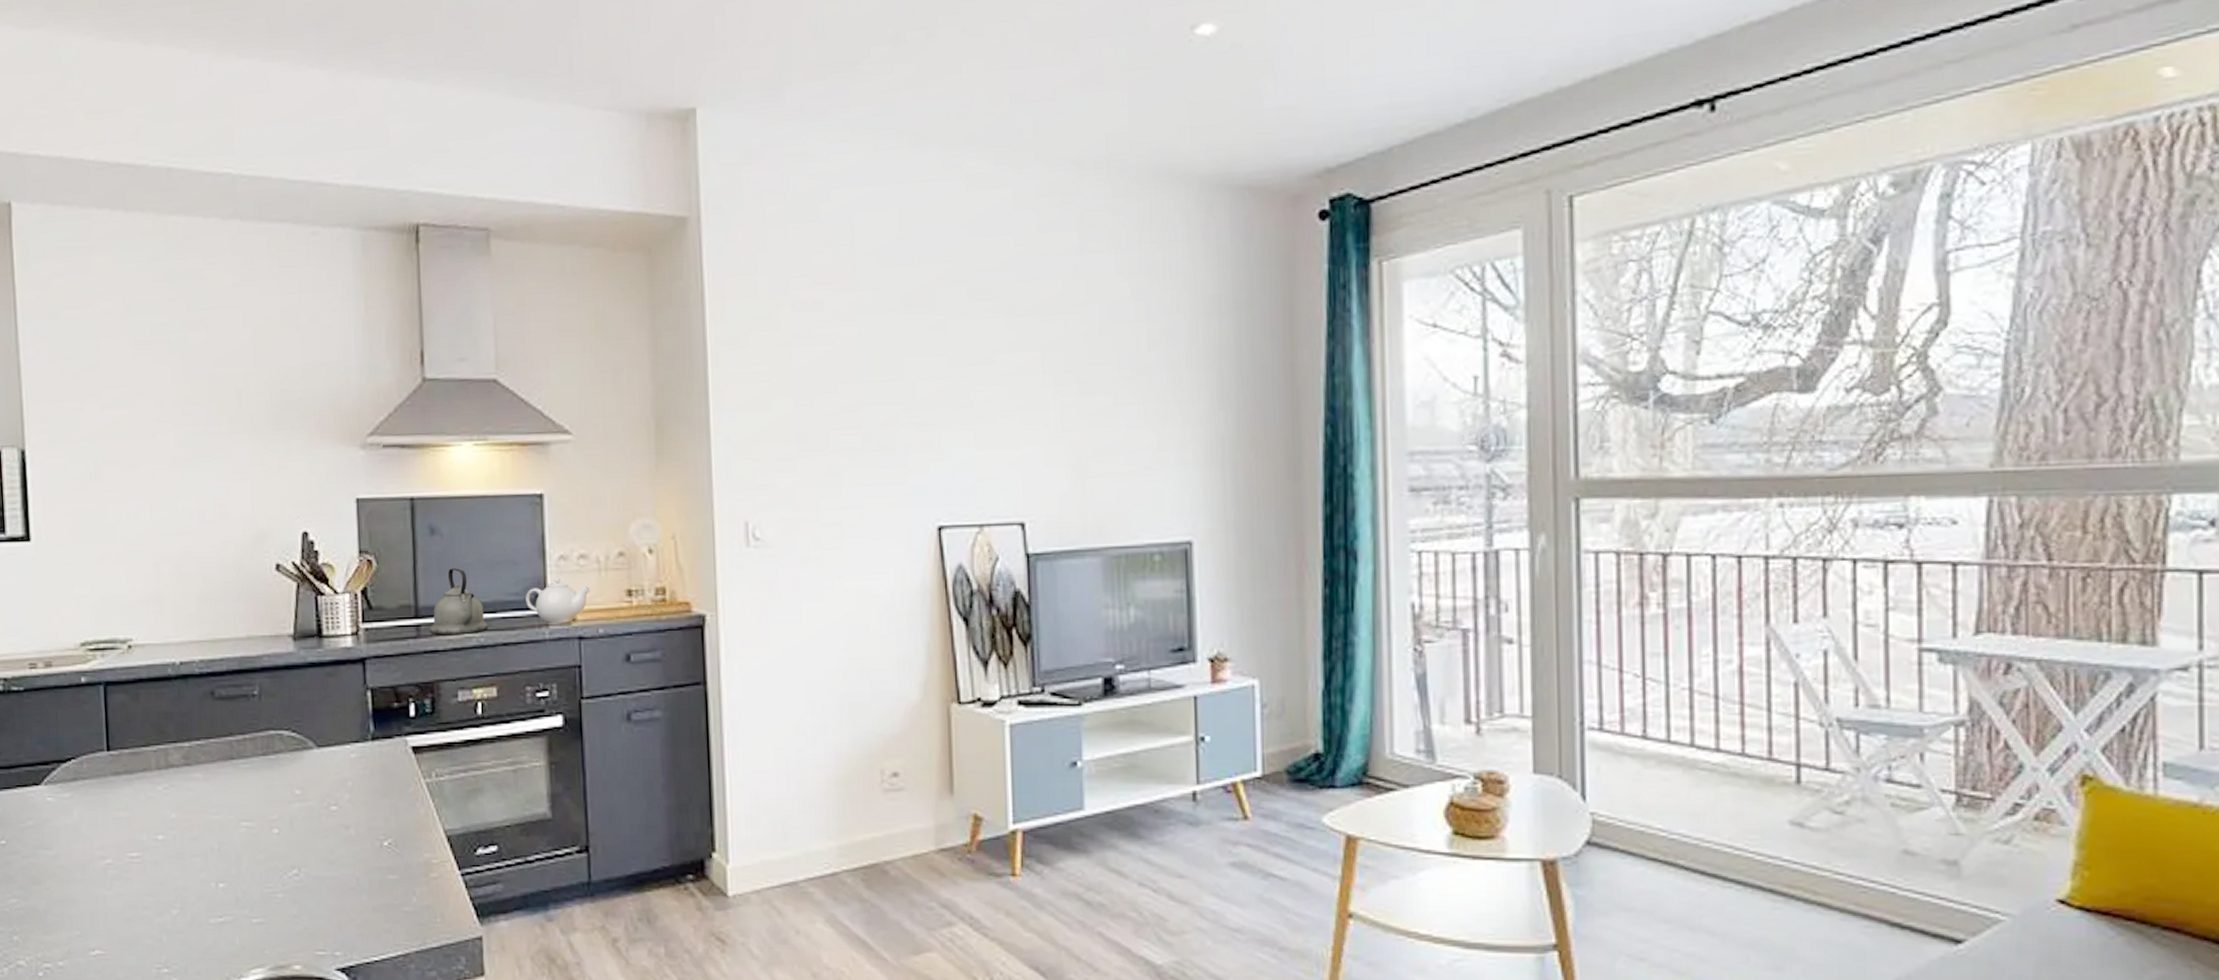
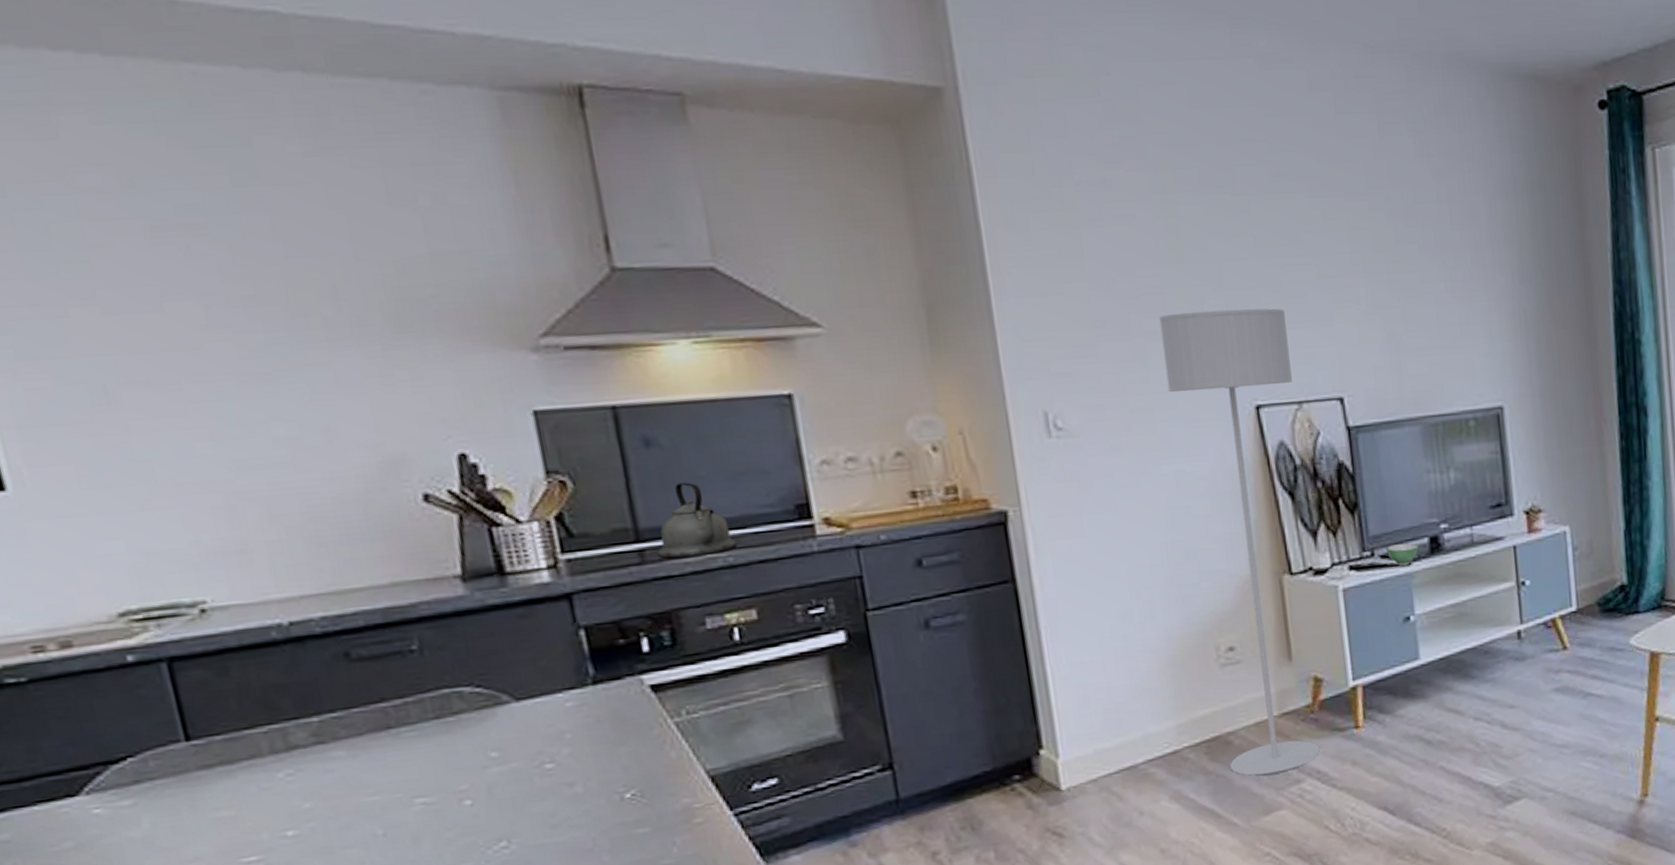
teapot: present [526,576,592,626] -> none [782,483,867,537]
floor lamp: none [854,428,975,913] -> present [1159,308,1320,776]
bowl: none [1056,682,1093,706] -> present [1385,543,1420,566]

